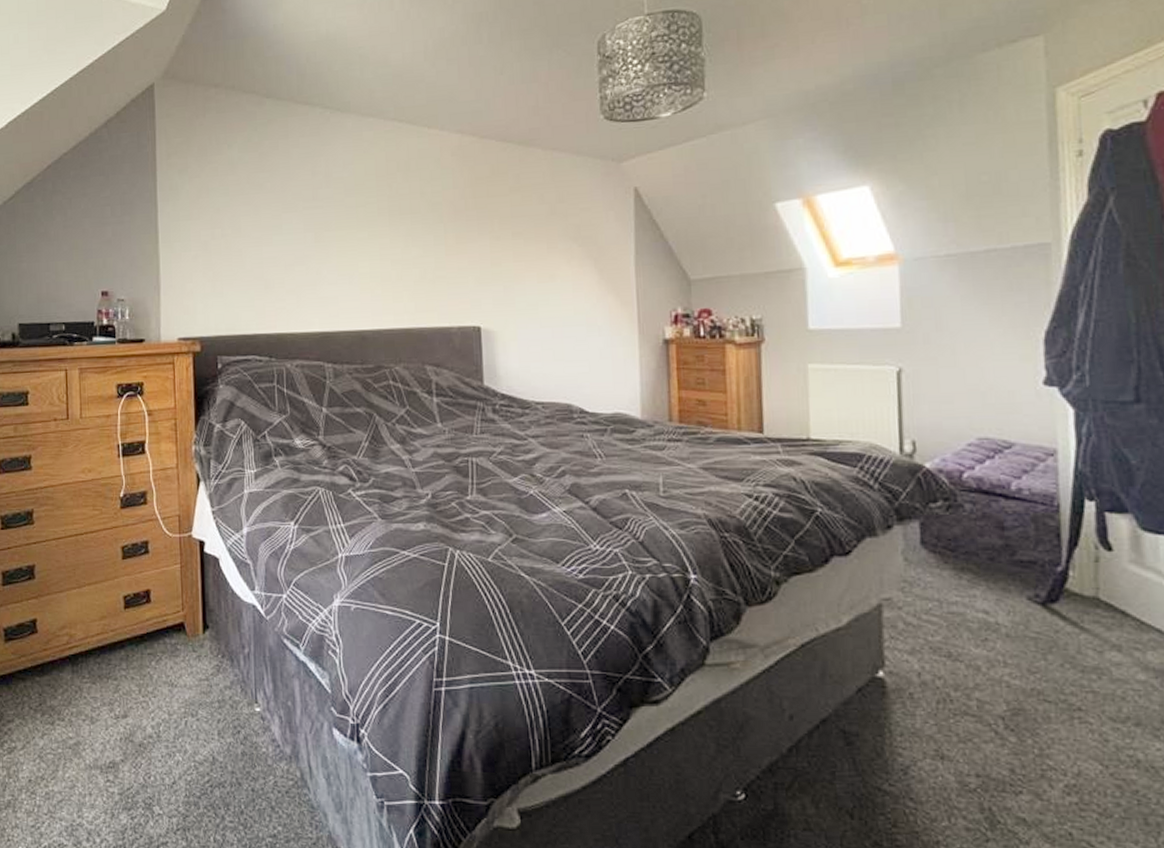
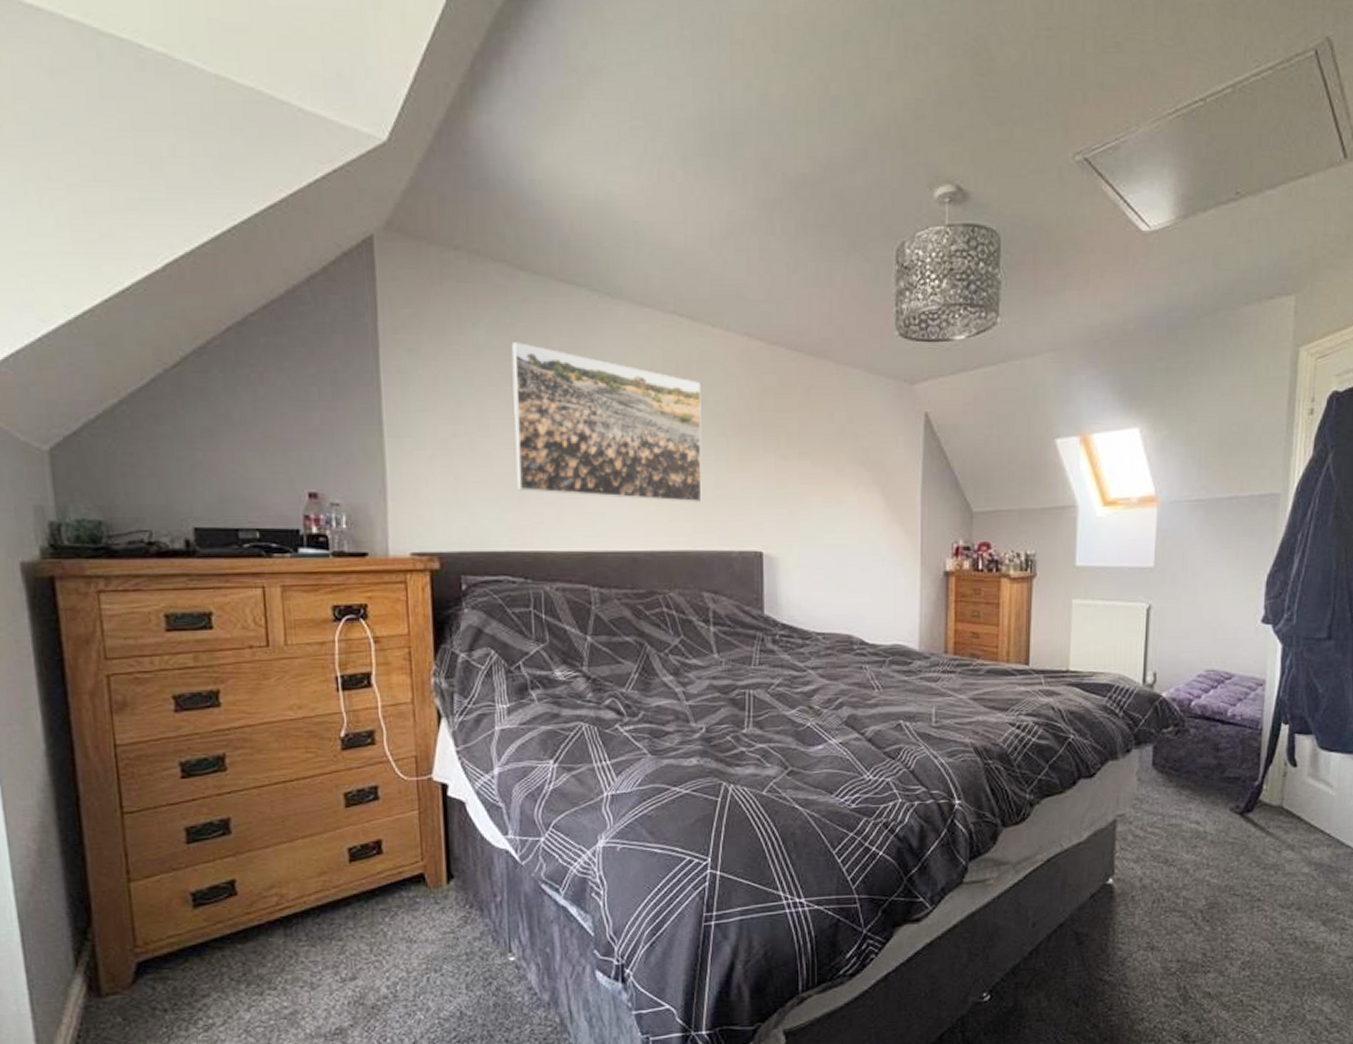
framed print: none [259,156,423,285] -> present [511,342,702,503]

